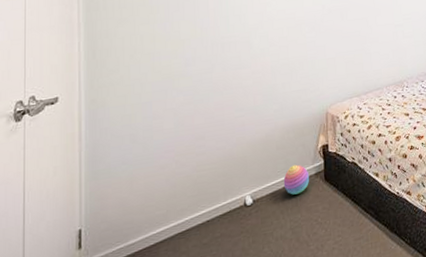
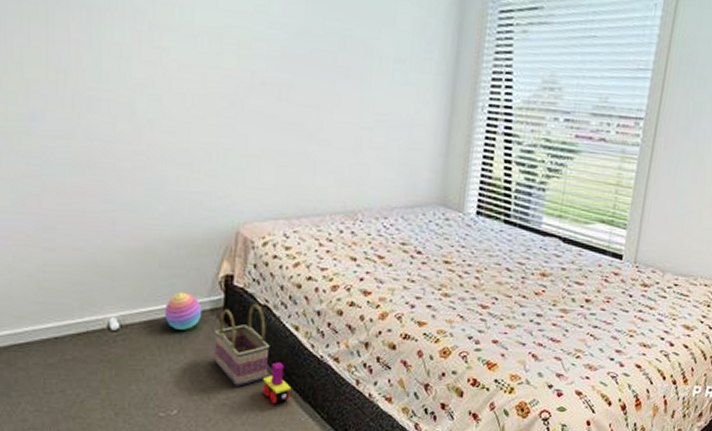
basket: none [320,162,361,231] -> present [214,303,270,386]
toy train: none [359,204,381,239] -> present [262,362,292,403]

